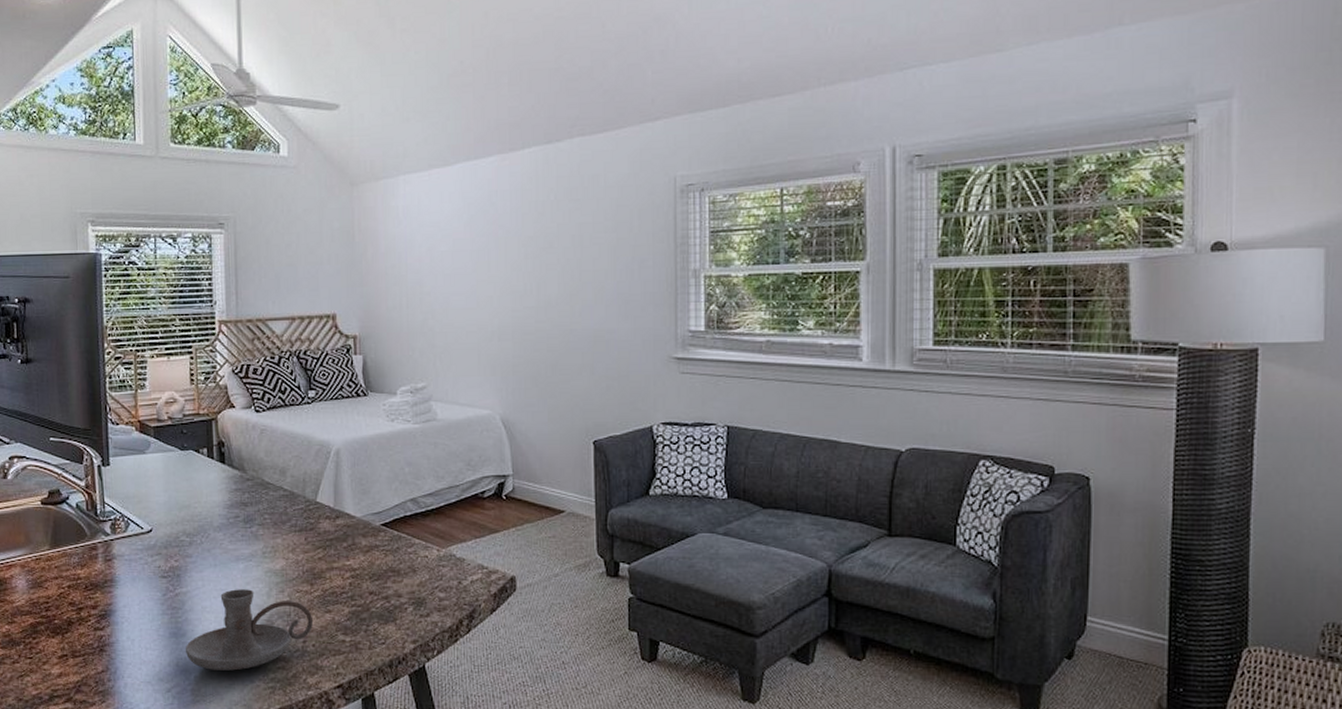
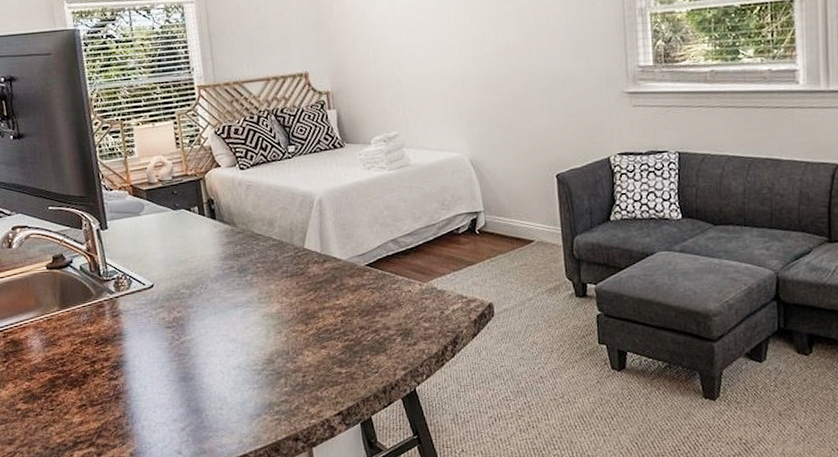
candle holder: present [185,589,314,671] -> none [194,333,311,408]

